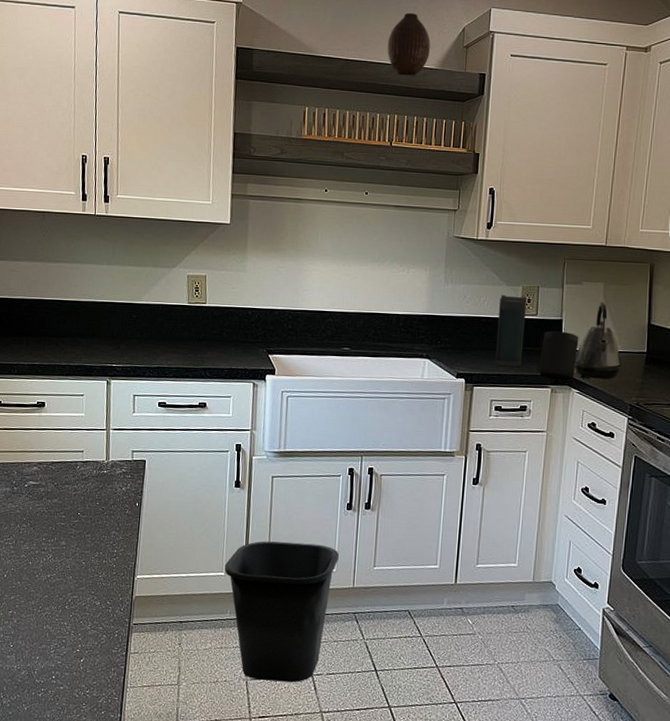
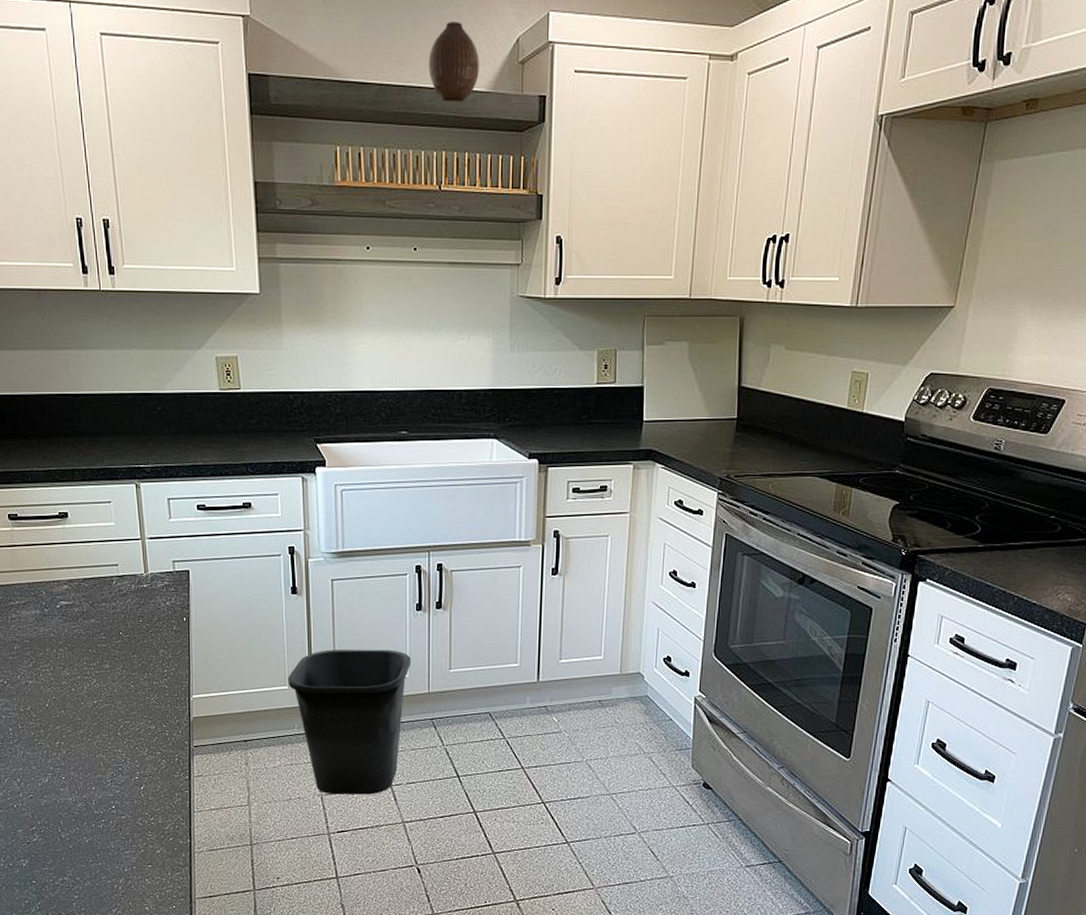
soap dispenser: present [495,294,527,367] -> none [570,360,603,442]
canister: present [526,327,595,384] -> none [604,395,680,459]
kettle: present [575,302,622,379] -> none [659,364,711,451]

